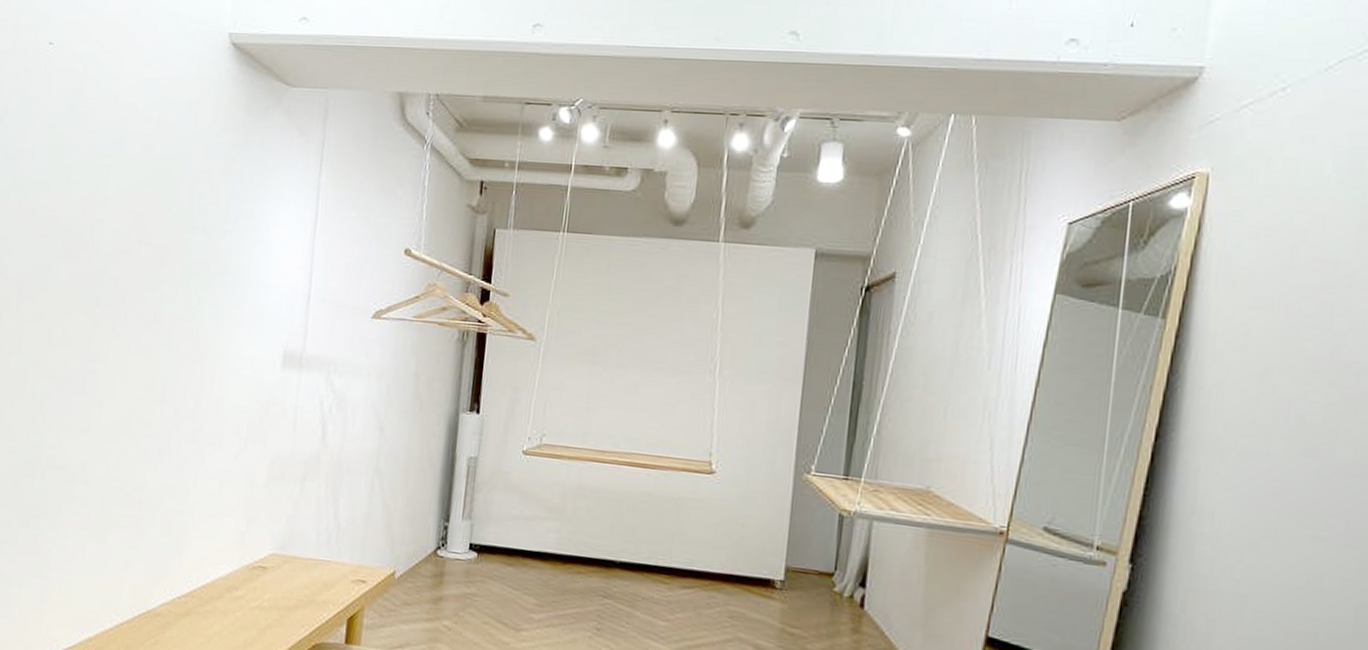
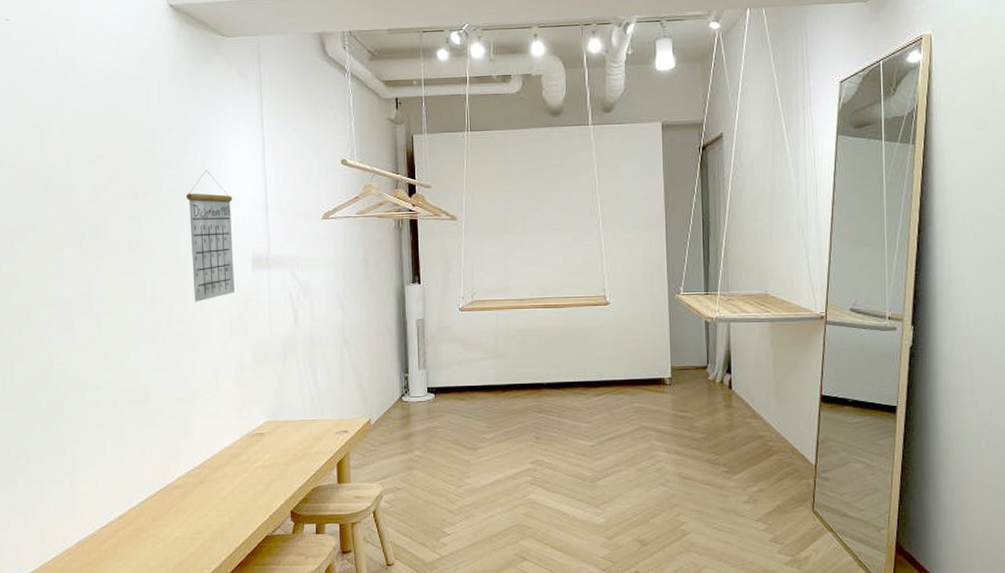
calendar: none [210,242,272,398] -> present [186,170,234,302]

